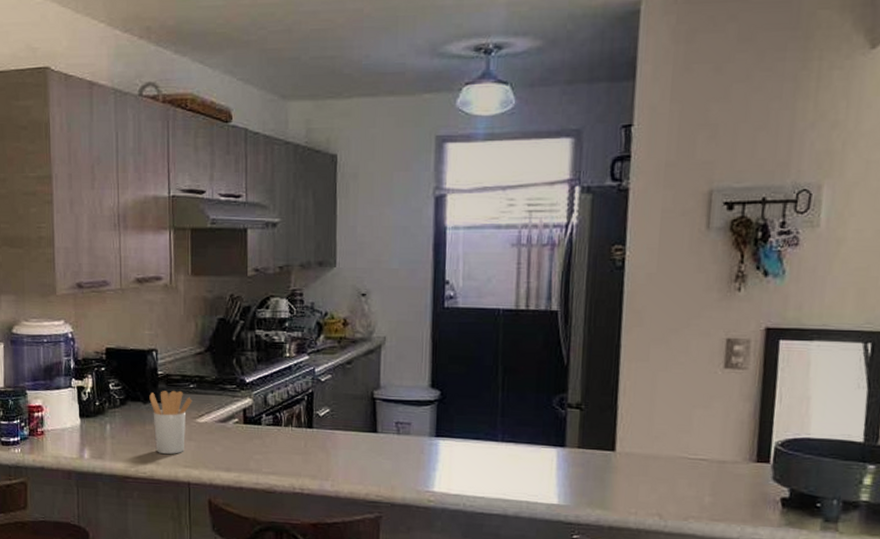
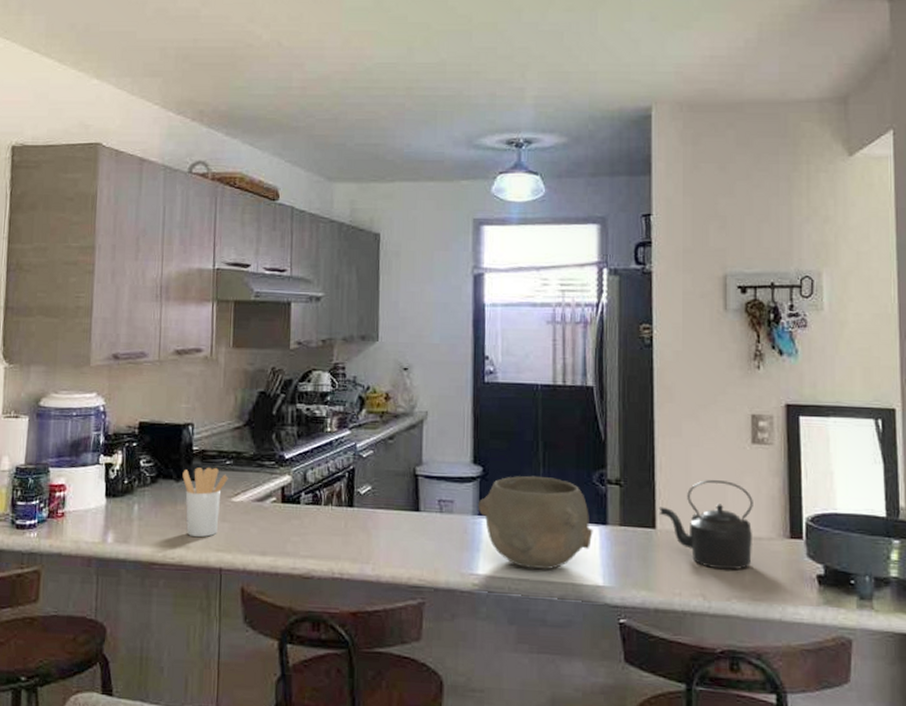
bowl: none [435,399,551,489] -> present [478,475,593,570]
kettle: none [619,404,721,492] -> present [658,480,753,570]

